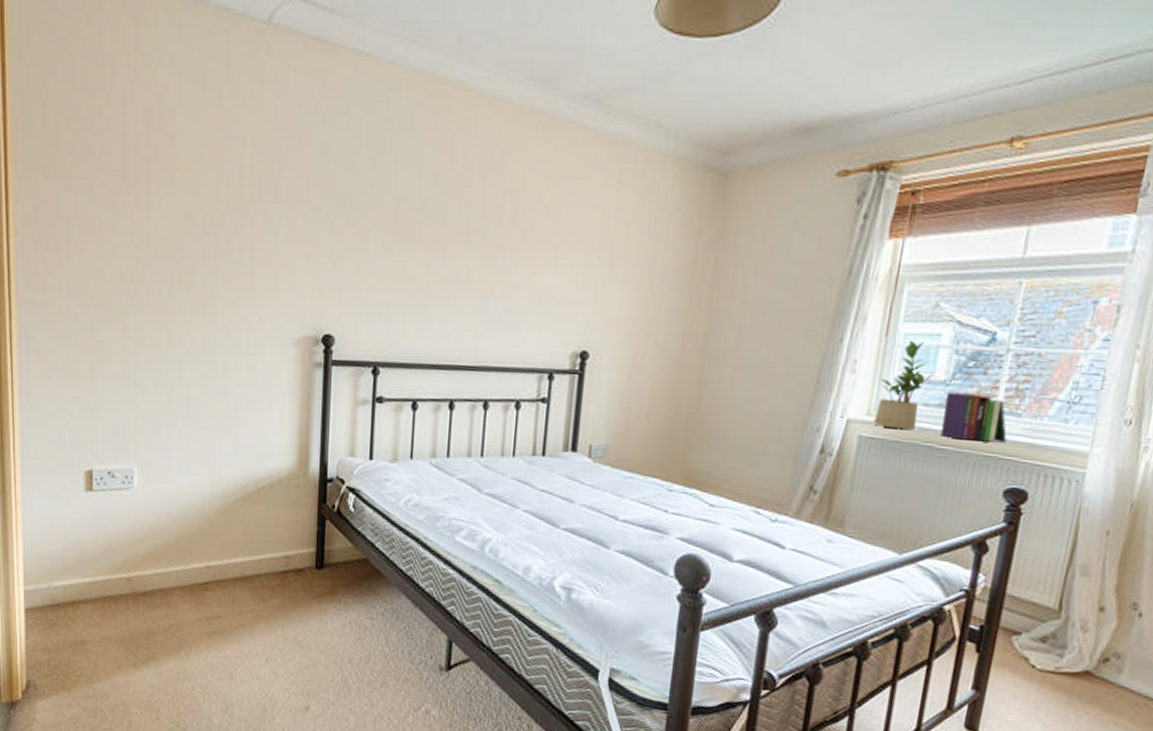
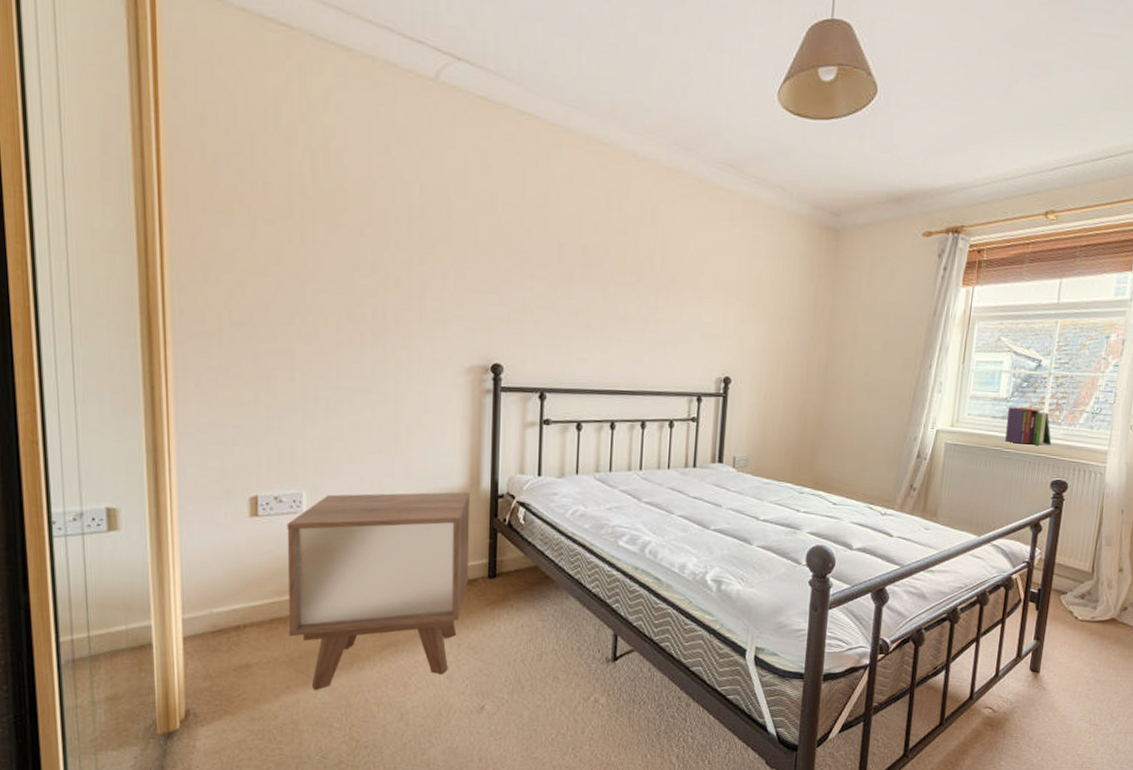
nightstand: none [119,471,299,674] -> present [287,492,471,691]
potted plant: present [874,340,933,431] -> none [956,366,998,438]

